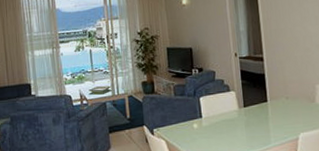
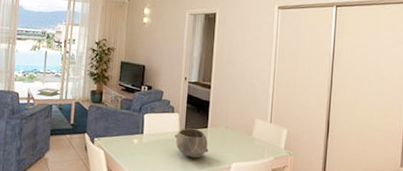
bowl: none [234,104,272,135] -> present [174,128,209,158]

